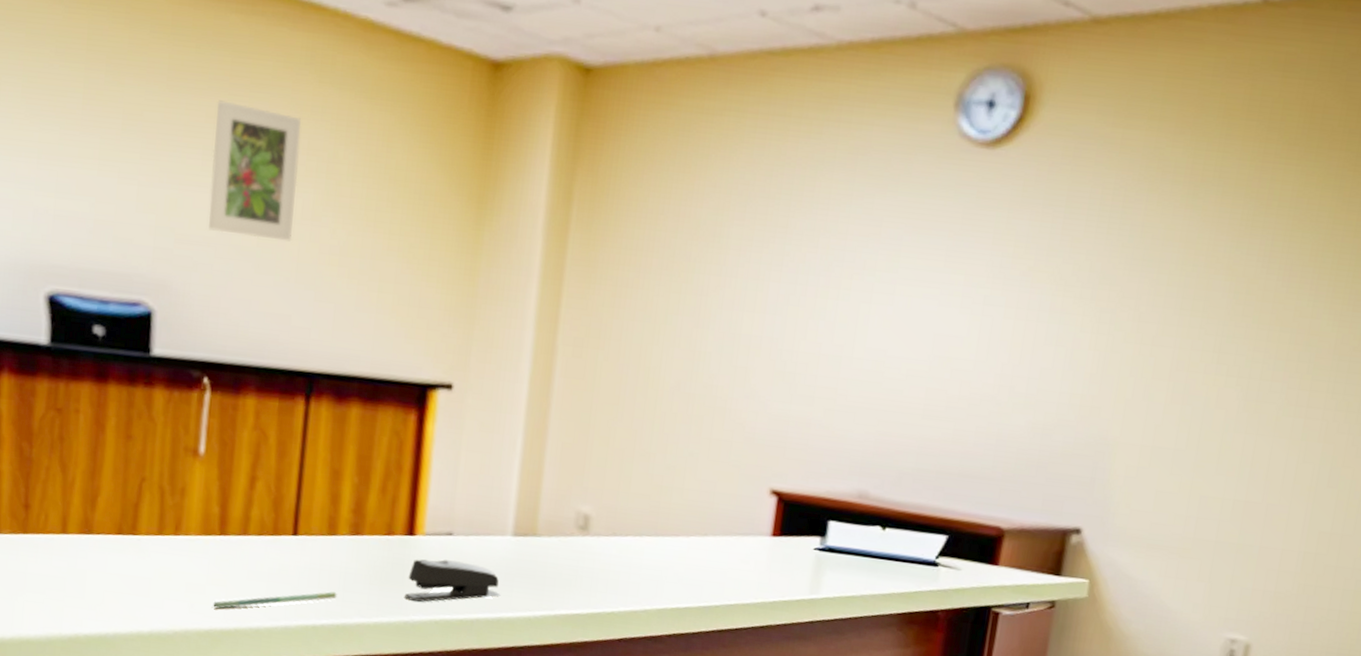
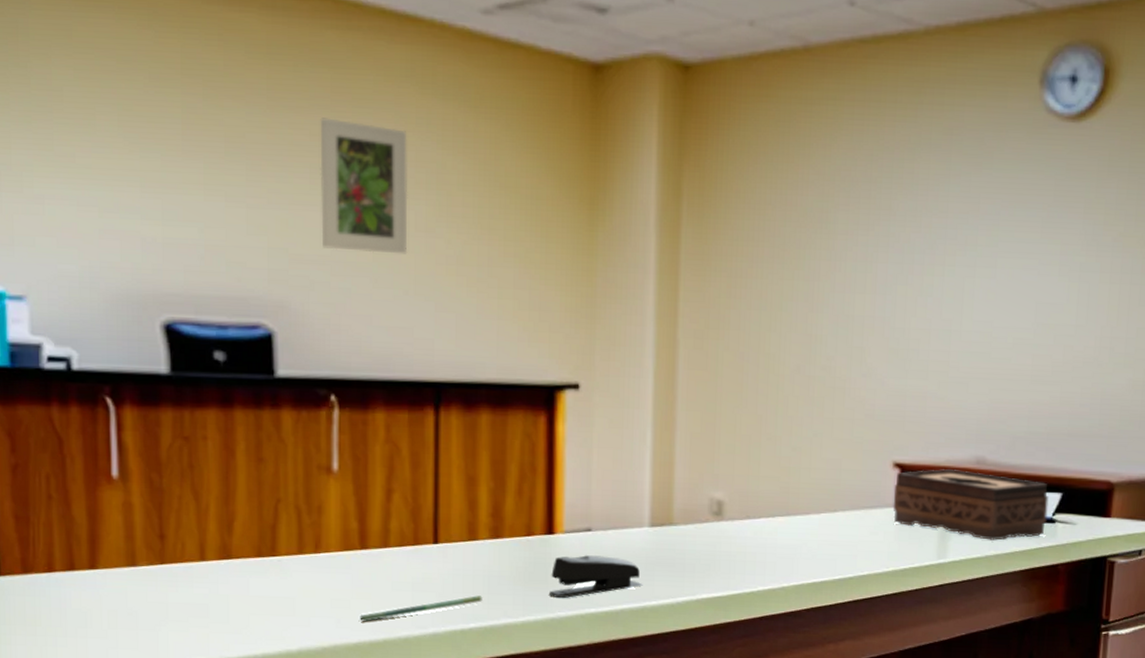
tissue box: none [766,499,933,580] -> present [893,469,1049,541]

